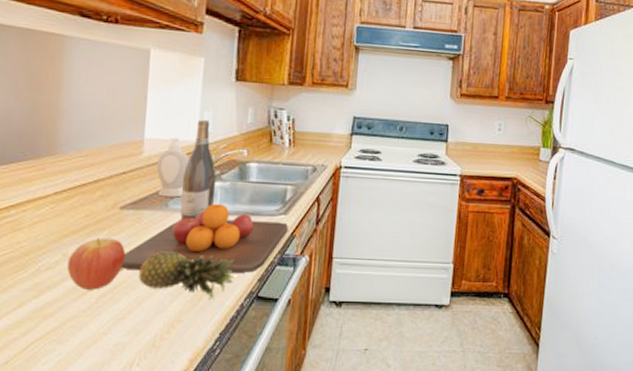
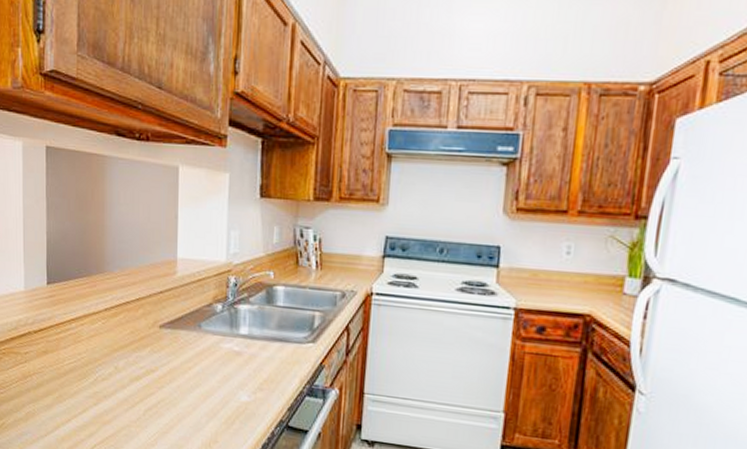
fruit: present [66,237,126,290] -> none [118,354,167,403]
chopping board: present [121,204,288,273] -> none [162,327,317,401]
fruit: present [138,252,236,300] -> none [178,372,266,424]
soap bottle: present [156,137,190,198] -> none [189,257,219,319]
wine bottle: present [180,120,217,220] -> none [212,239,245,343]

